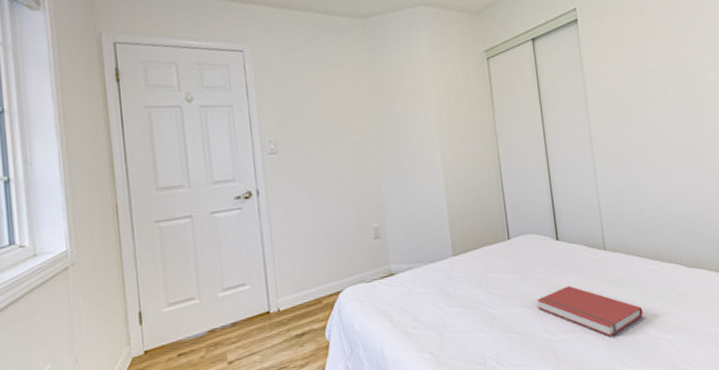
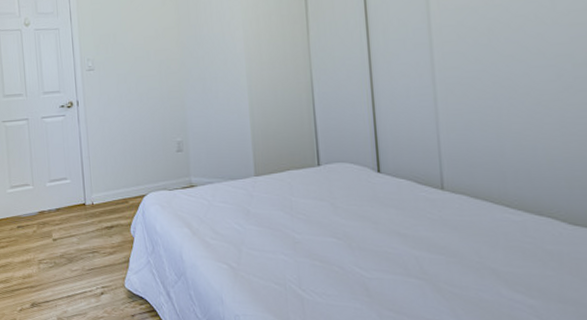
book: present [537,286,644,336] -> none [349,223,493,286]

